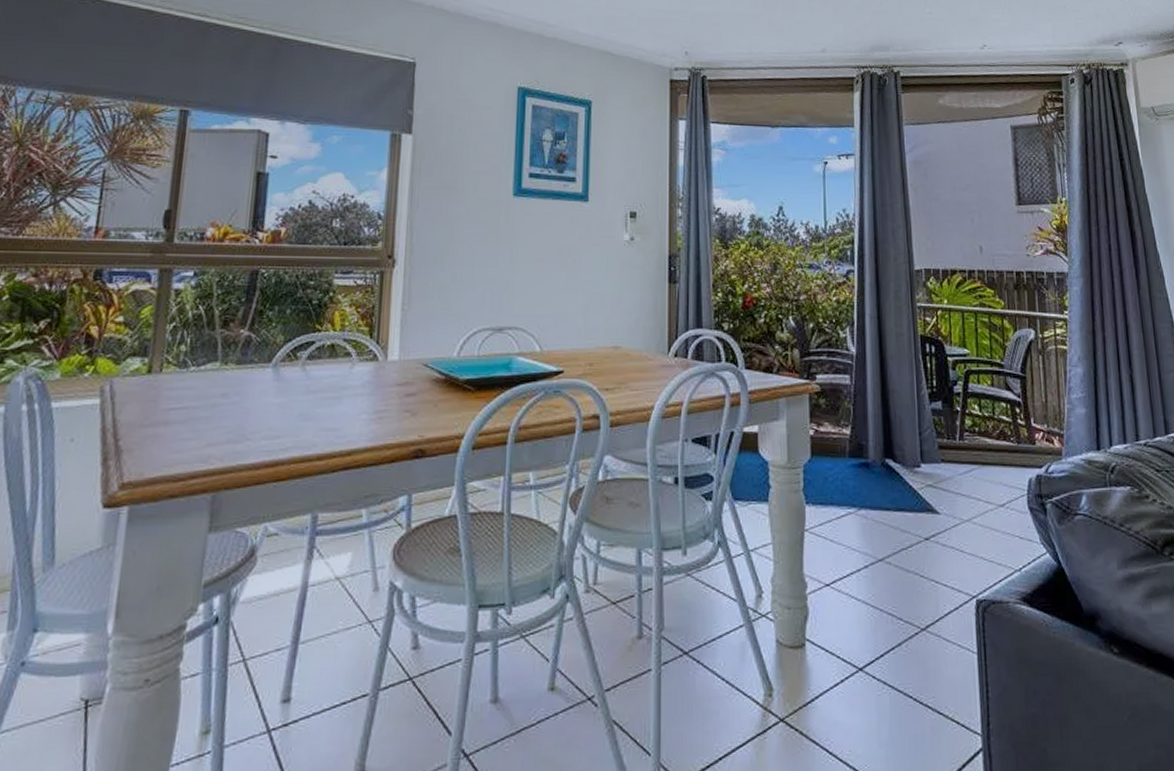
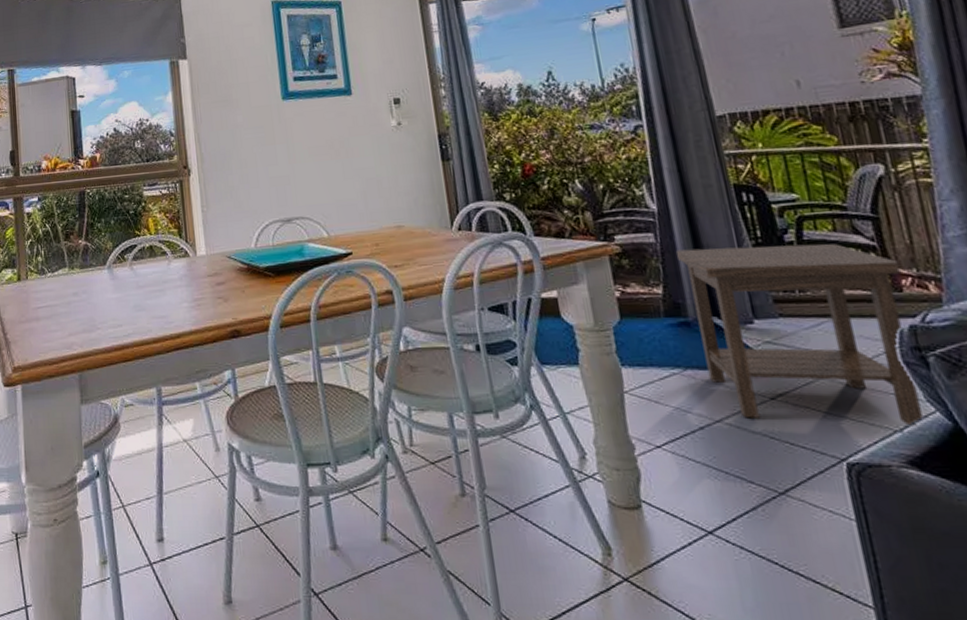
side table: none [867,393,1037,566] -> present [676,244,923,426]

